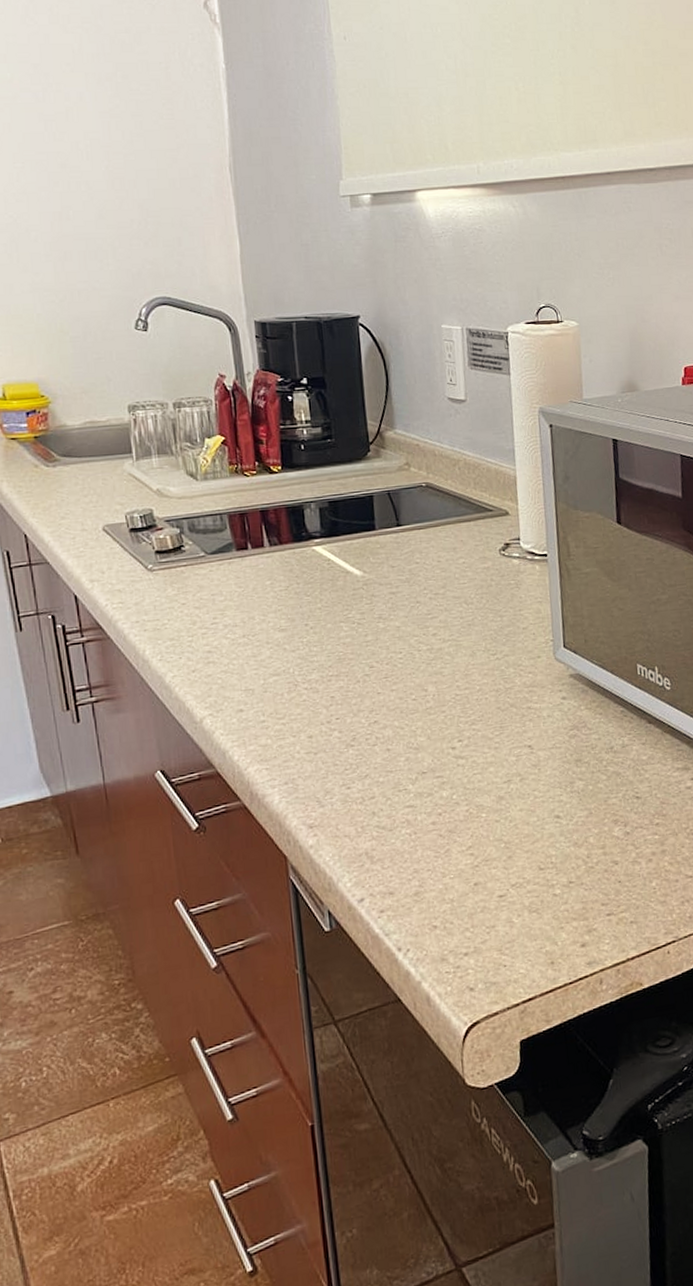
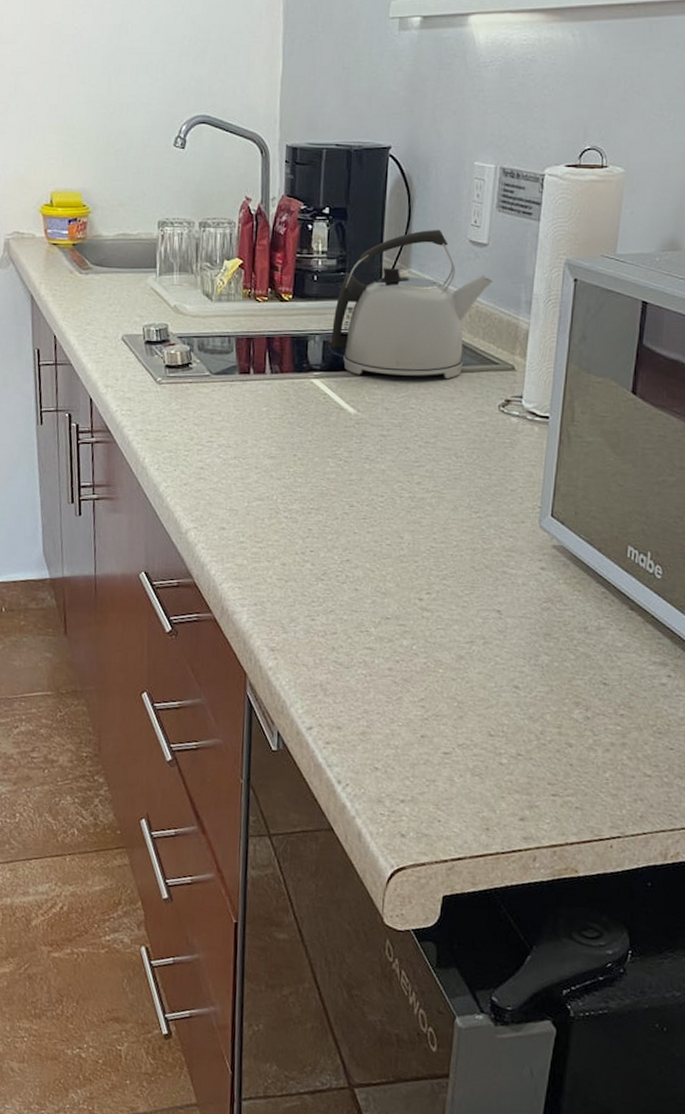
kettle: none [325,390,476,537] -> present [329,229,493,378]

